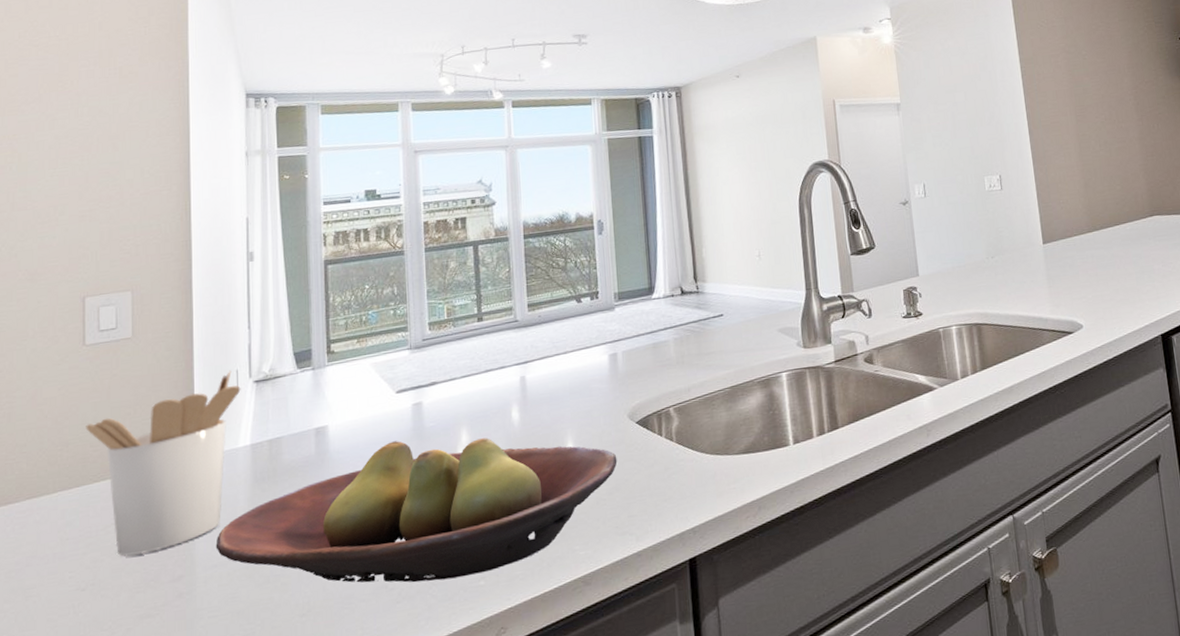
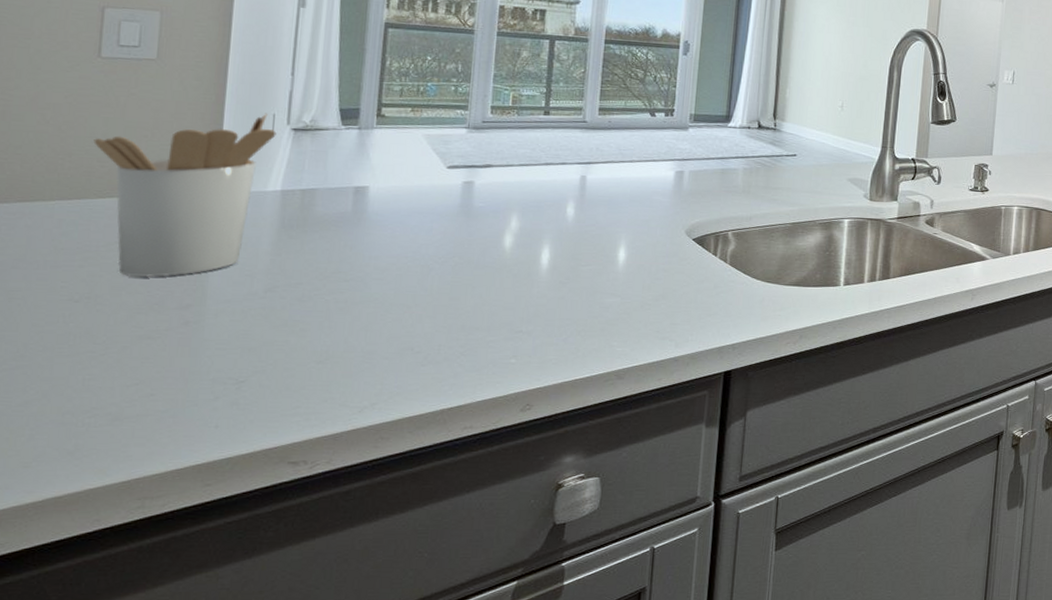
fruit bowl: present [215,438,618,583] -> none [231,214,668,353]

